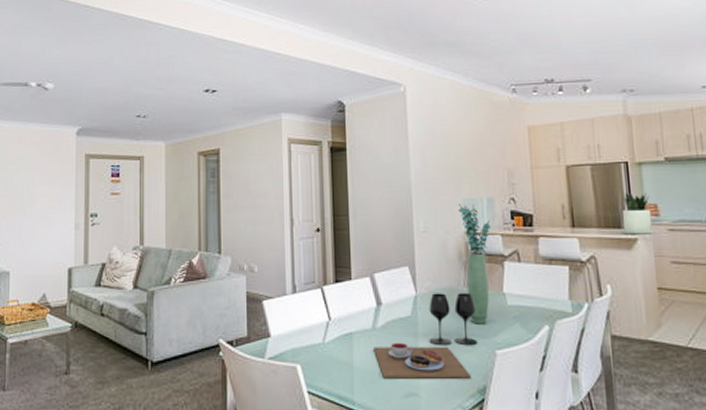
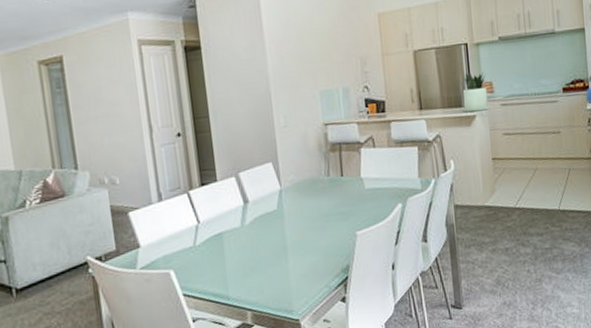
place setting: present [373,342,471,379] -> none [243,234,335,272]
wine glass: present [428,293,478,346] -> none [293,181,340,234]
vase: present [458,204,490,324] -> none [316,96,349,210]

